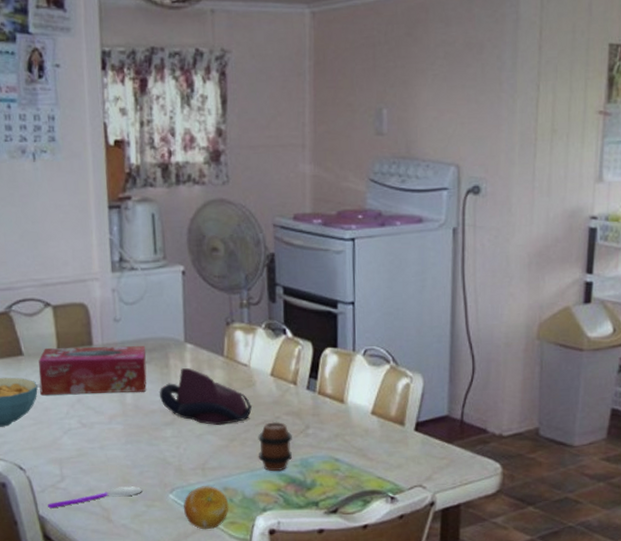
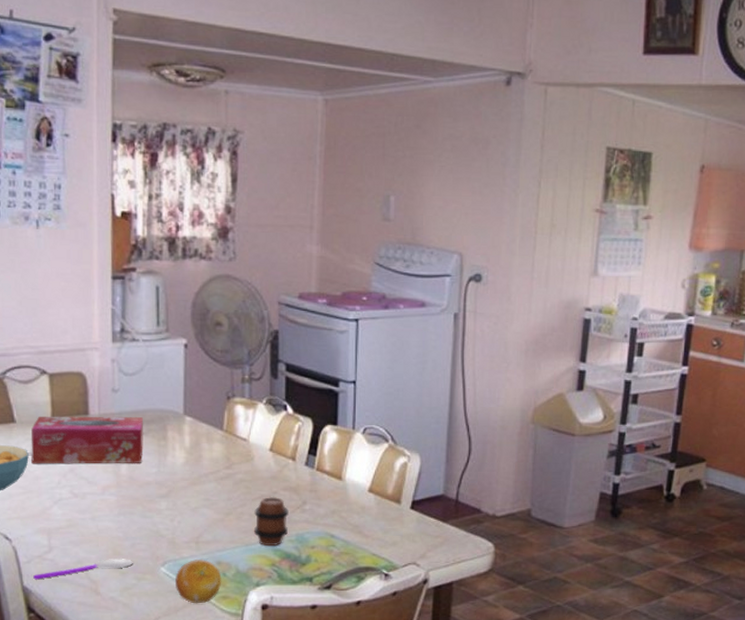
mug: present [160,368,252,425] -> none [156,441,249,498]

